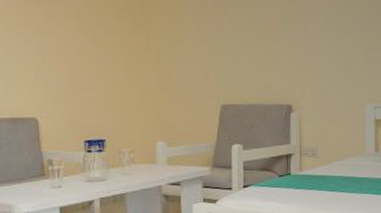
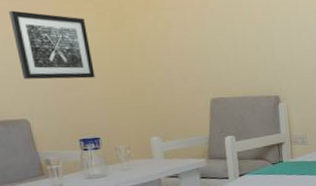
wall art: none [35,12,108,80] -> present [9,10,95,80]

